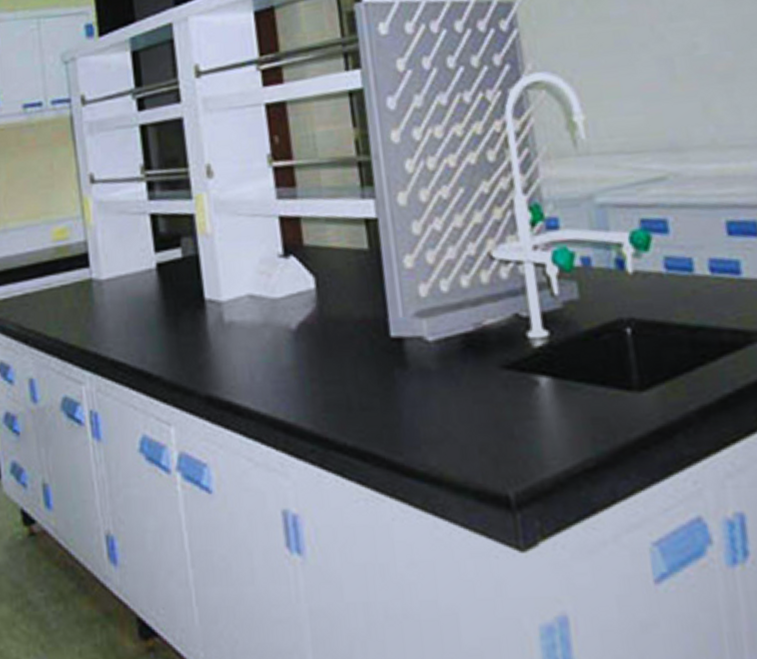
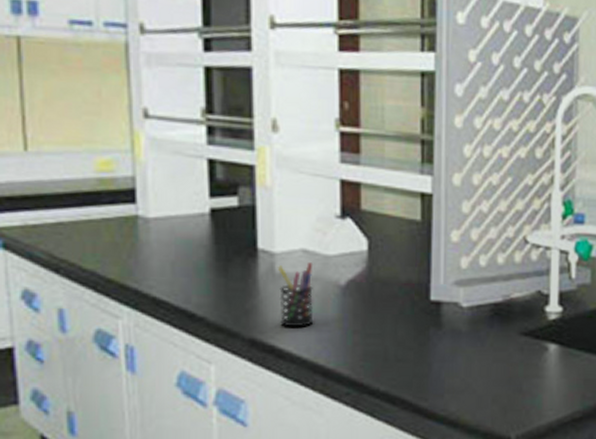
pen holder: none [225,308,268,380] -> present [277,262,314,327]

